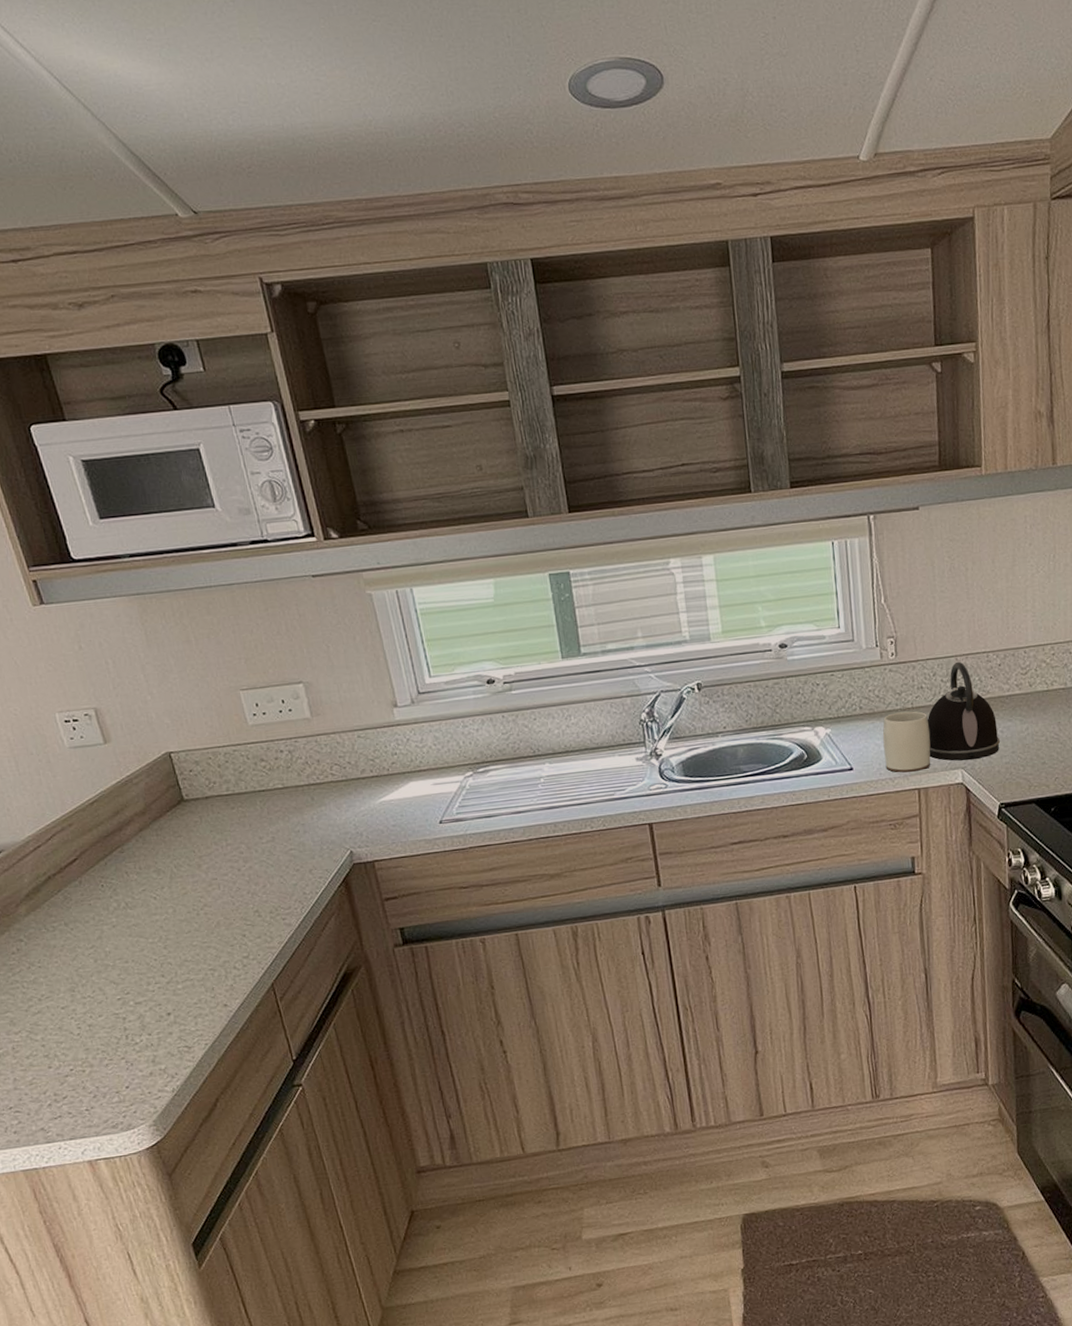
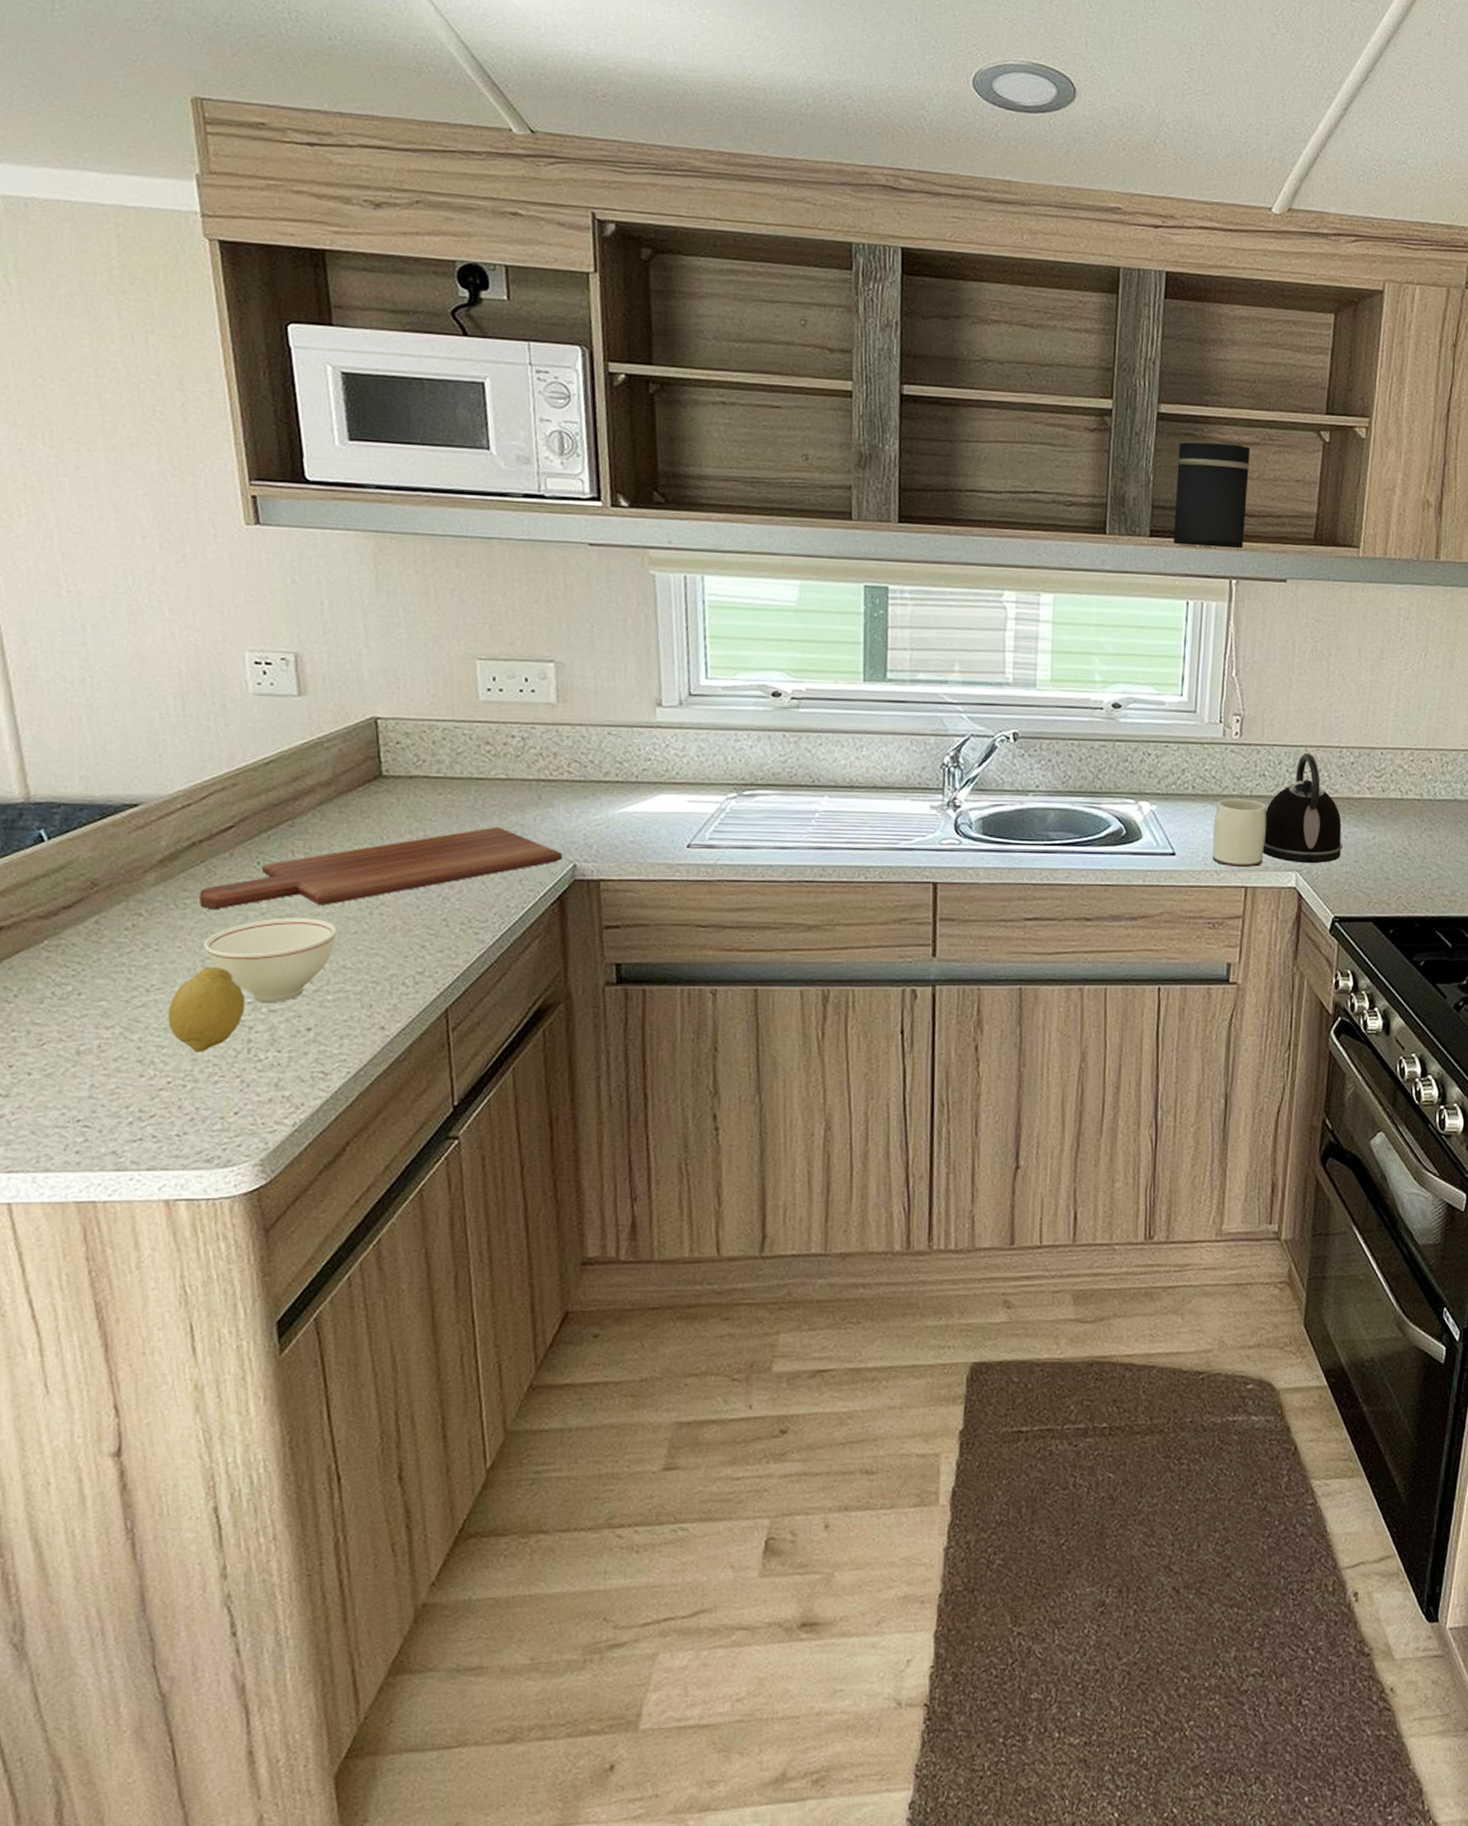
fruit: none [58,974,117,1044] -> present [168,967,246,1053]
cutting board: none [63,828,341,929] -> present [199,826,563,910]
bowl: none [74,924,175,998] -> present [203,917,337,1003]
cylinder: none [805,388,876,492] -> present [1173,440,1251,549]

